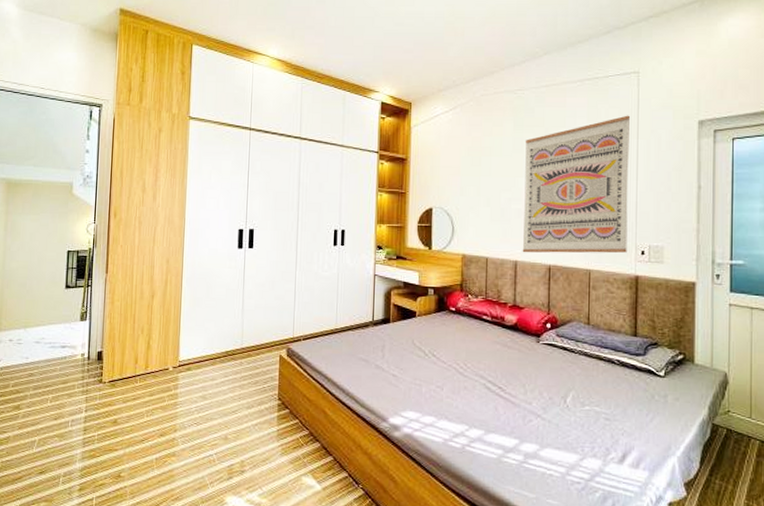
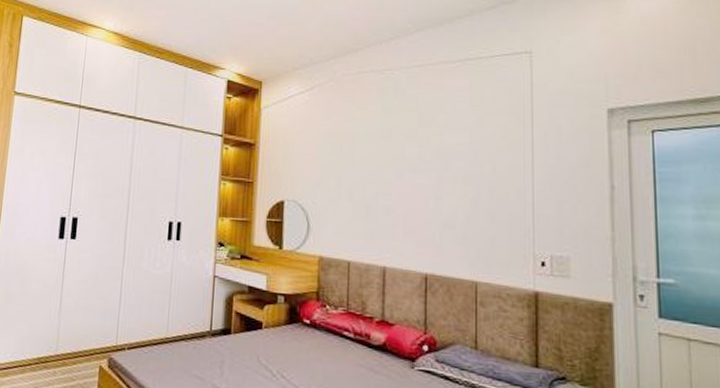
wall art: present [522,115,630,253] -> none [392,100,523,263]

